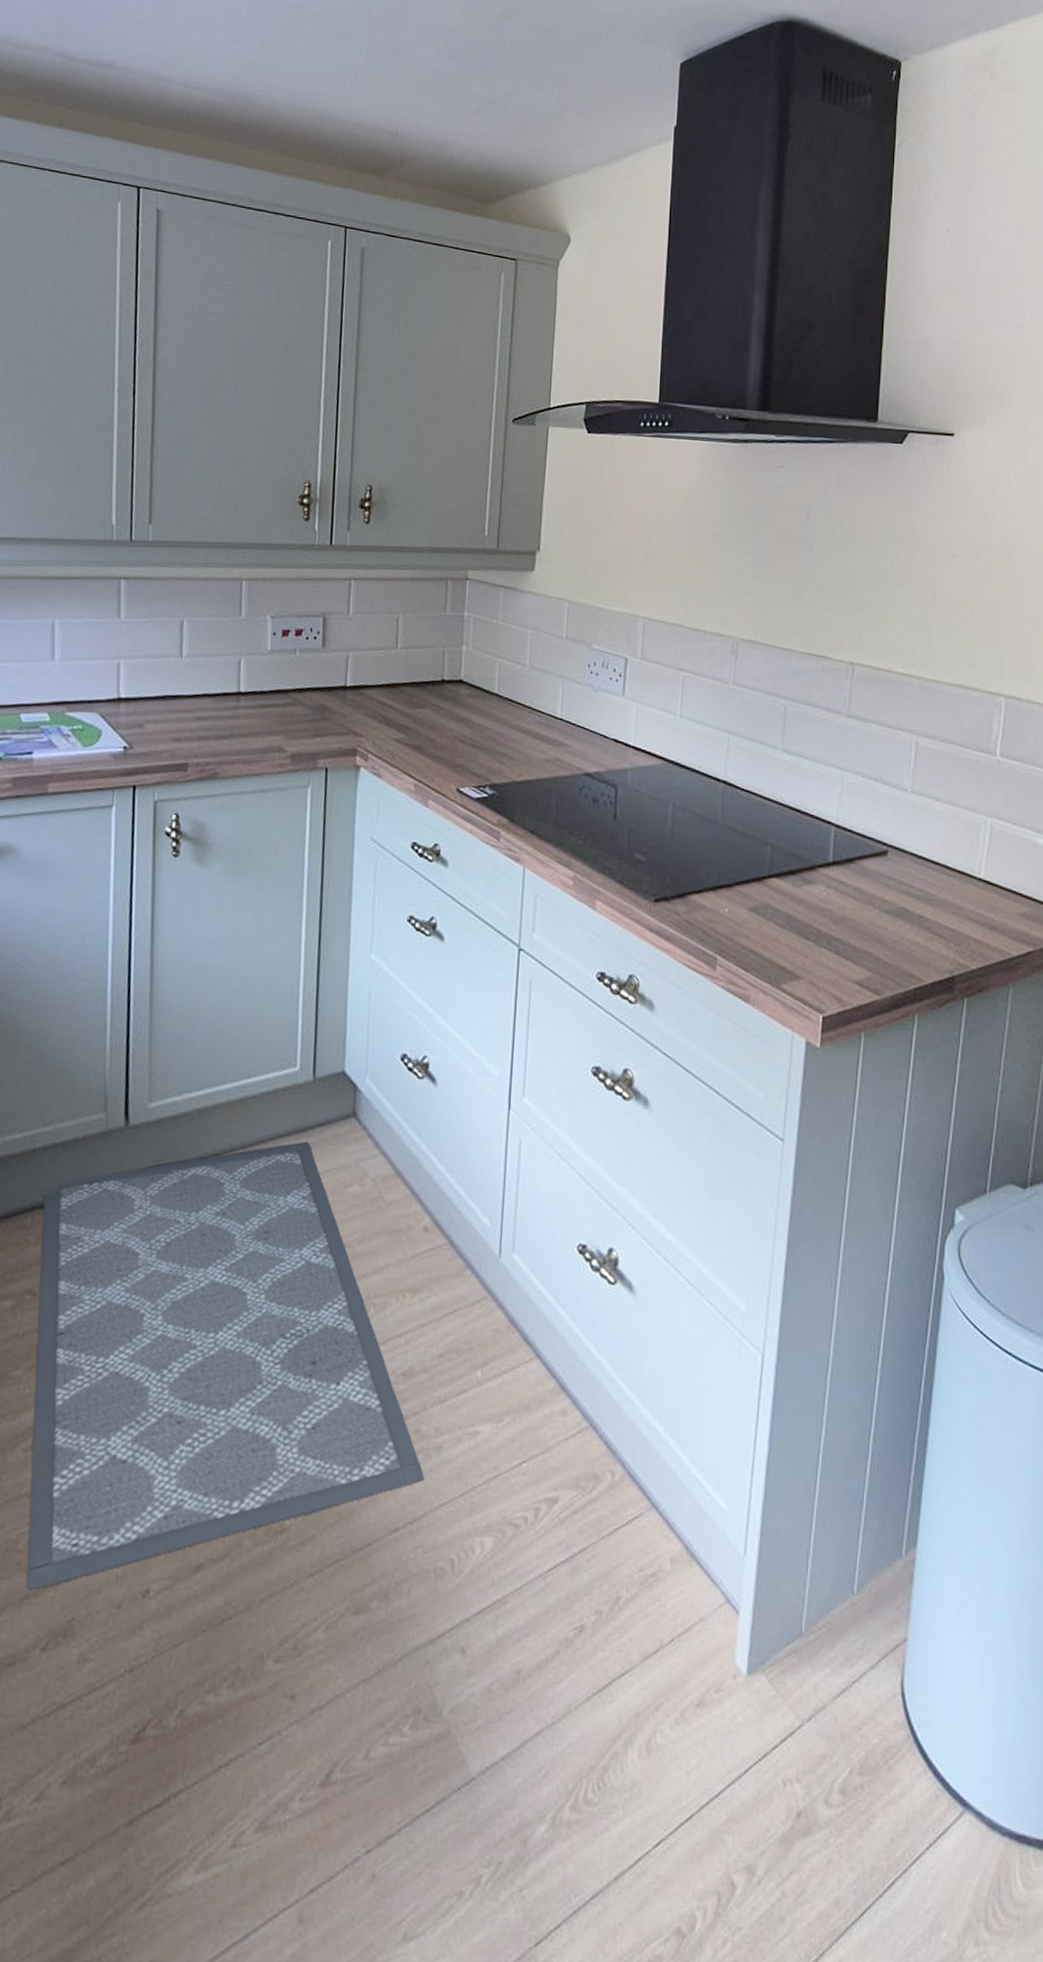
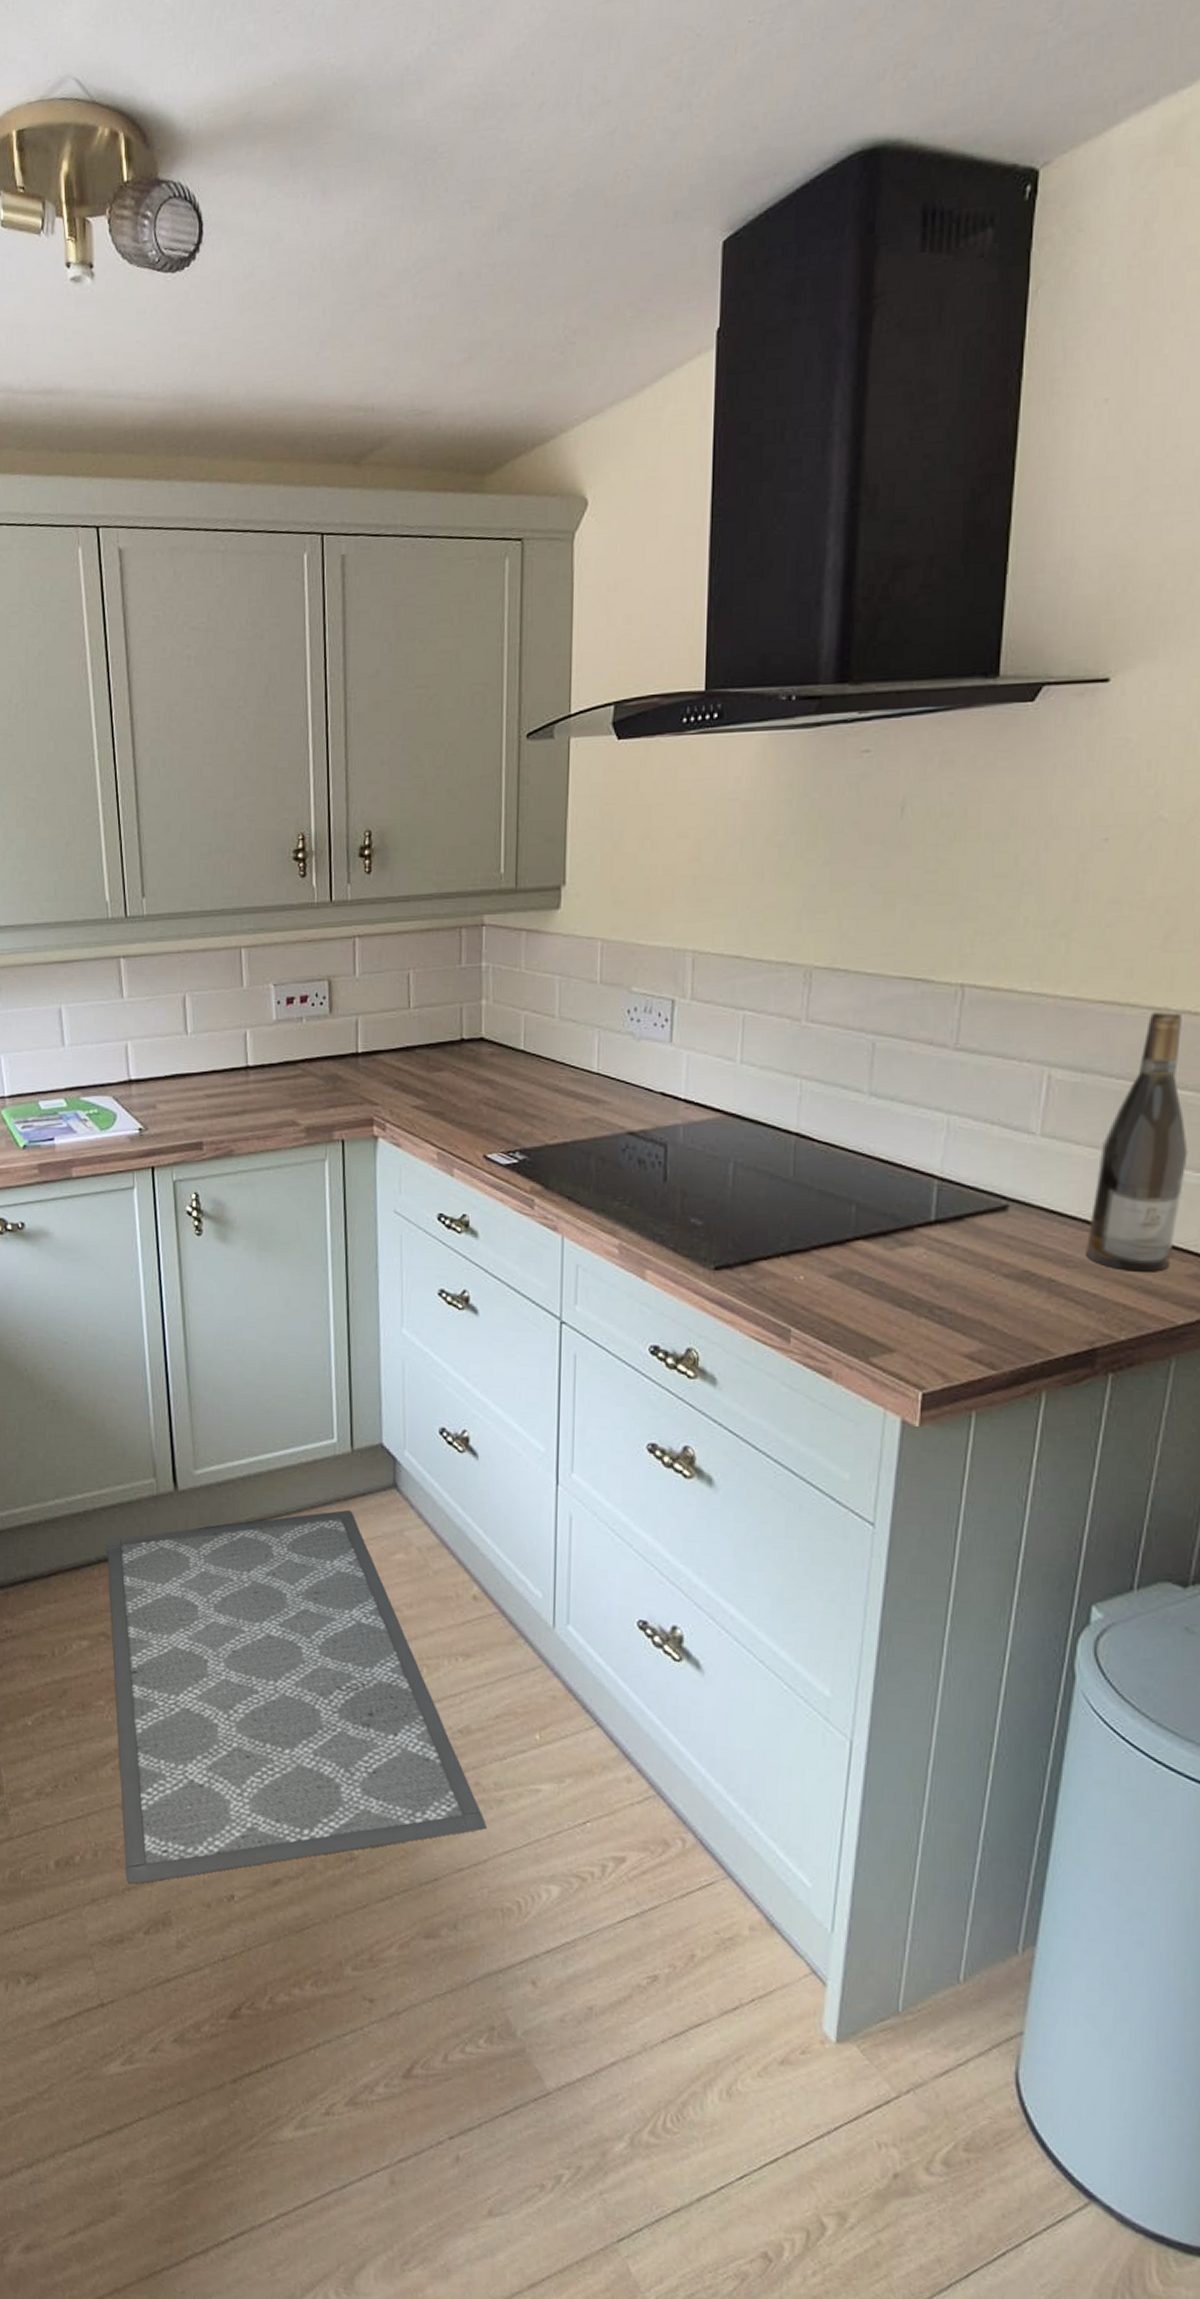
wine bottle: none [946,695,1017,912] -> present [1086,1011,1188,1273]

